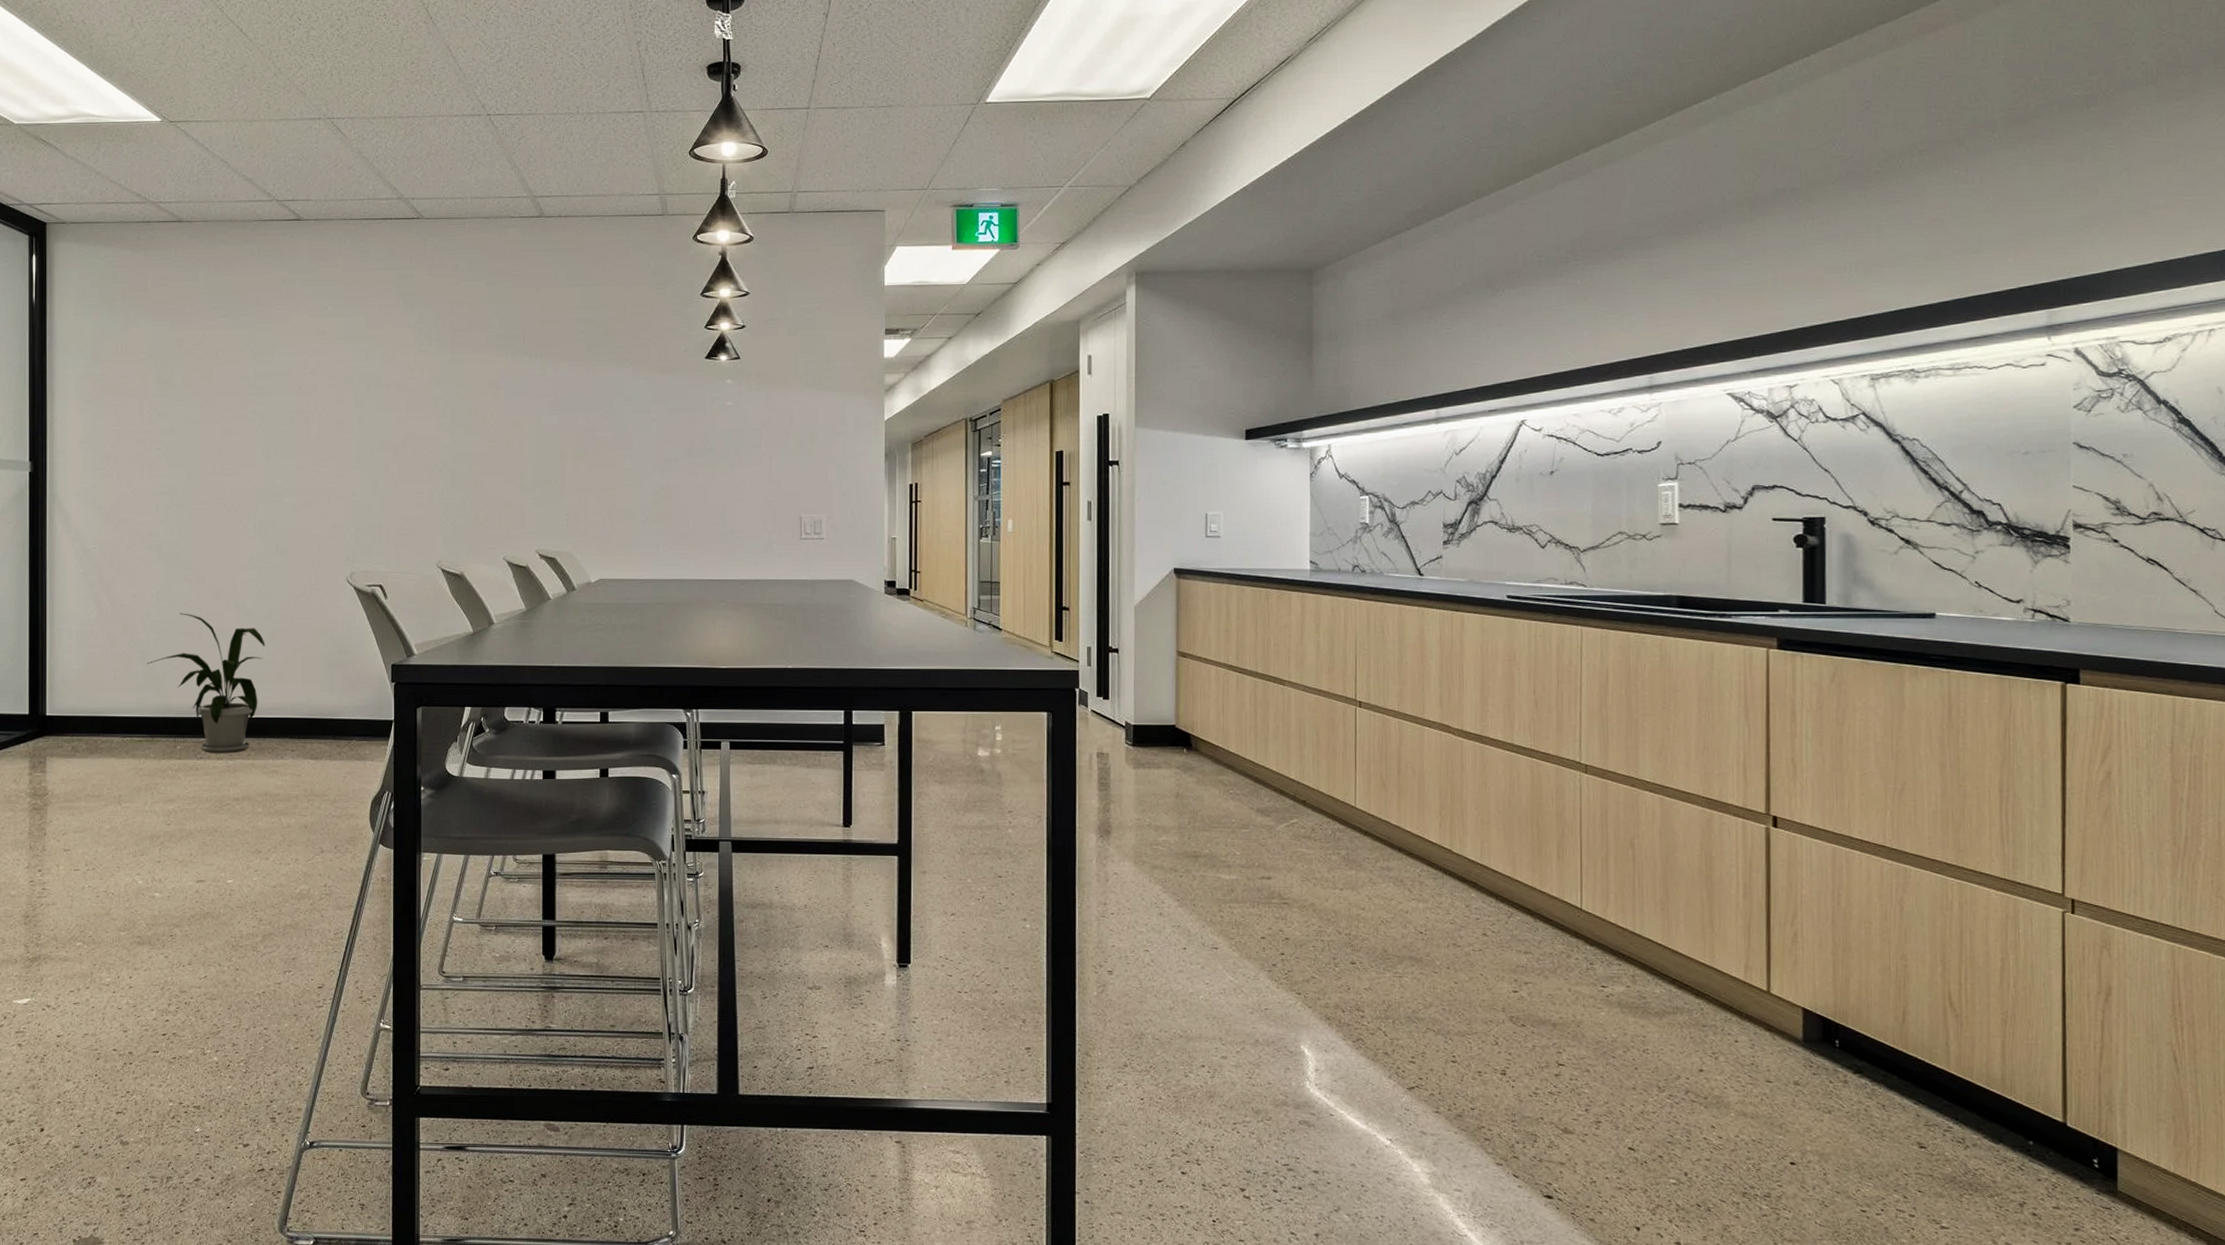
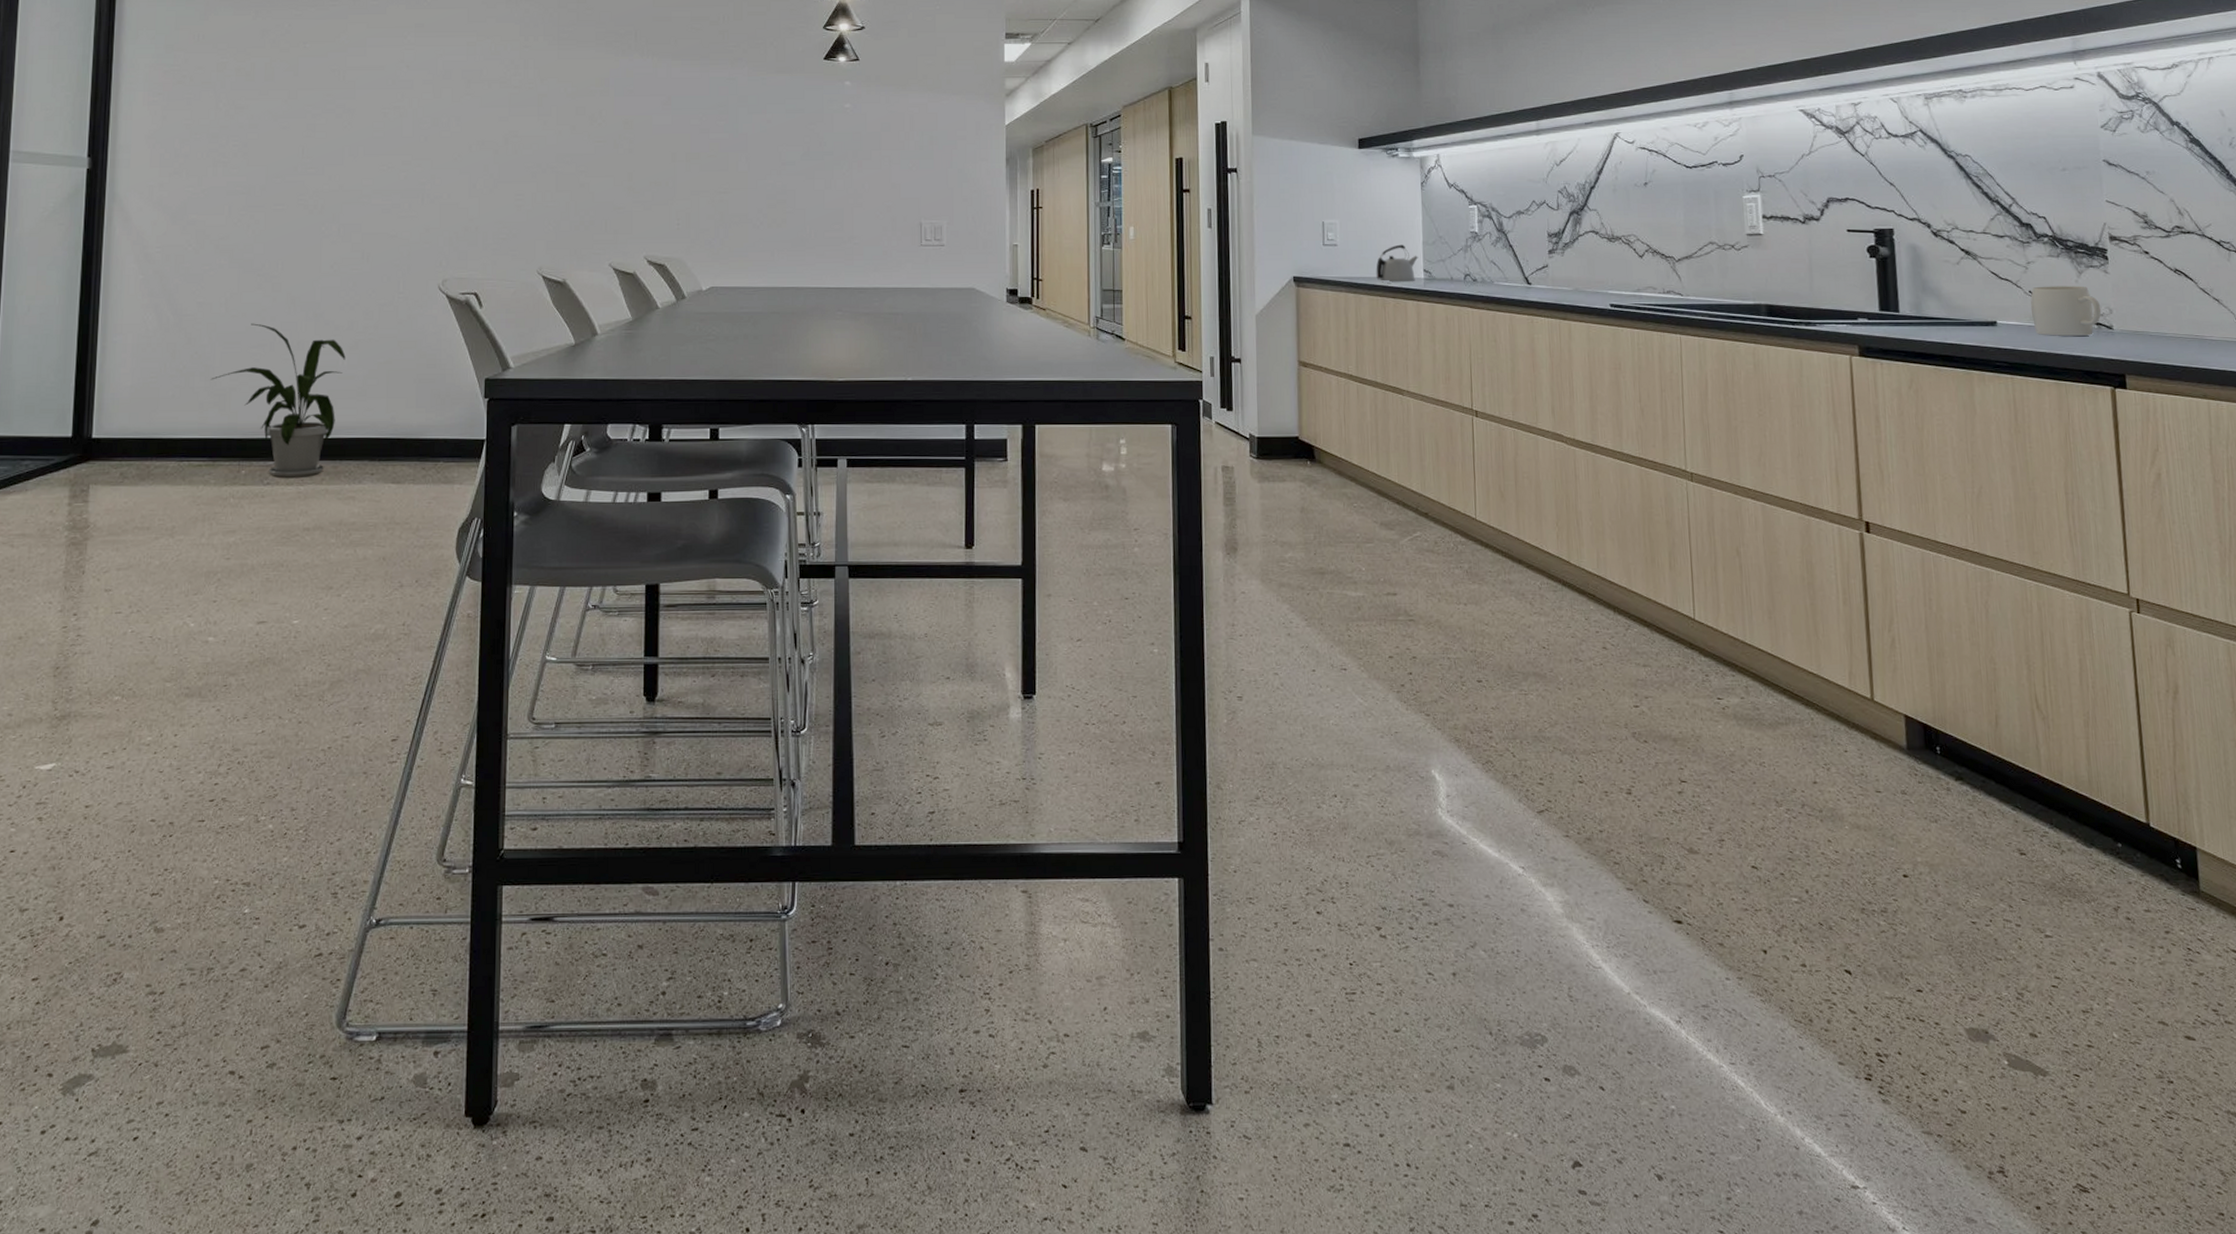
kettle: none [1260,536,1305,575] -> present [1376,244,1419,284]
mug: none [1975,576,2057,629] -> present [2030,286,2102,336]

